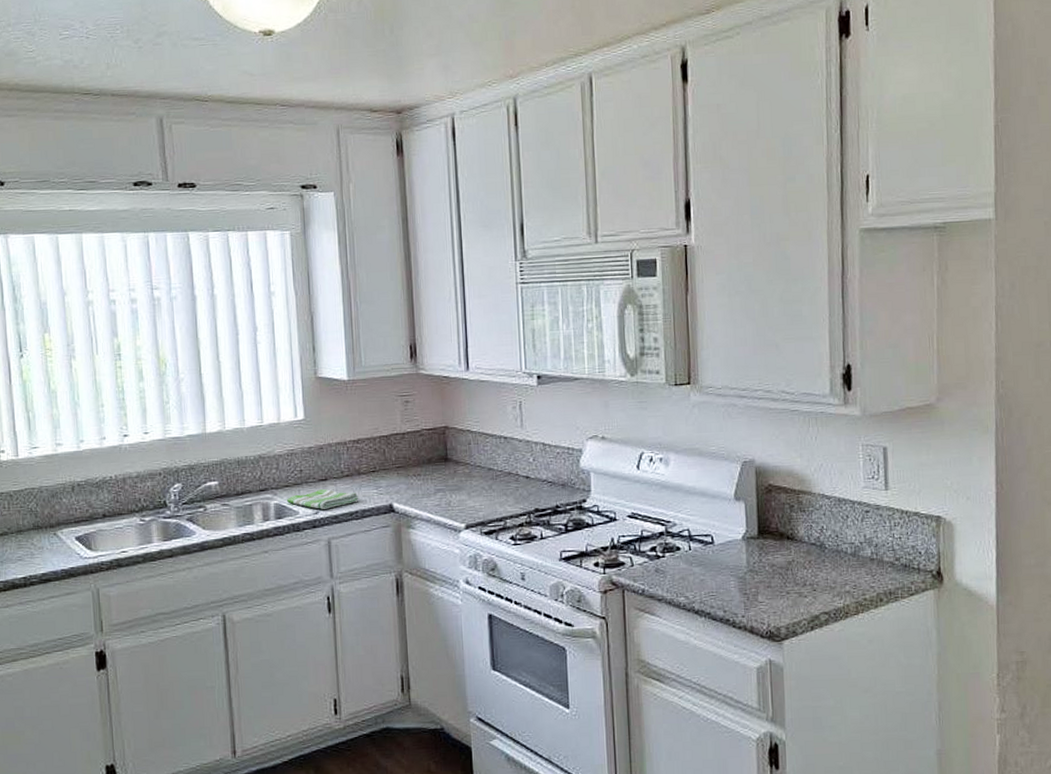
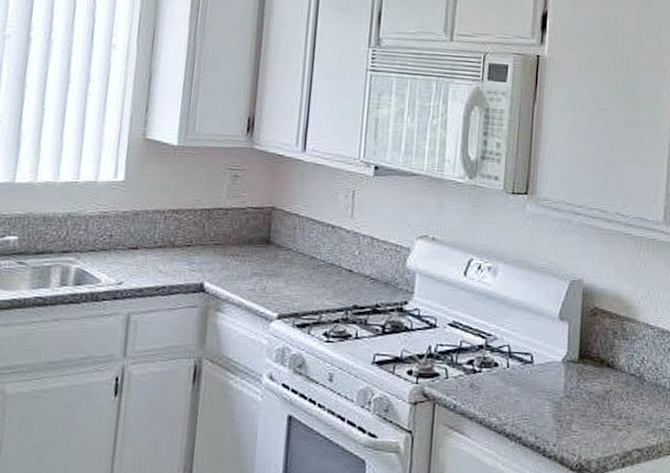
dish towel: present [286,489,359,509] -> none [89,258,169,281]

